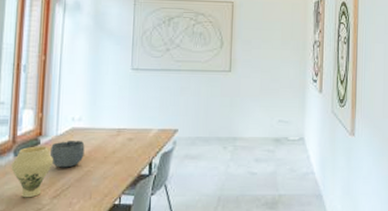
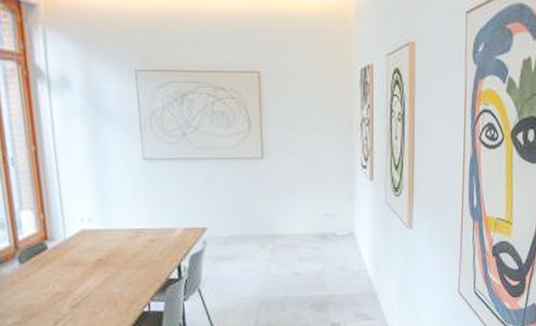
vase: present [11,146,54,198] -> none [18,251,67,309]
bowl: present [50,140,85,168] -> none [60,243,101,275]

